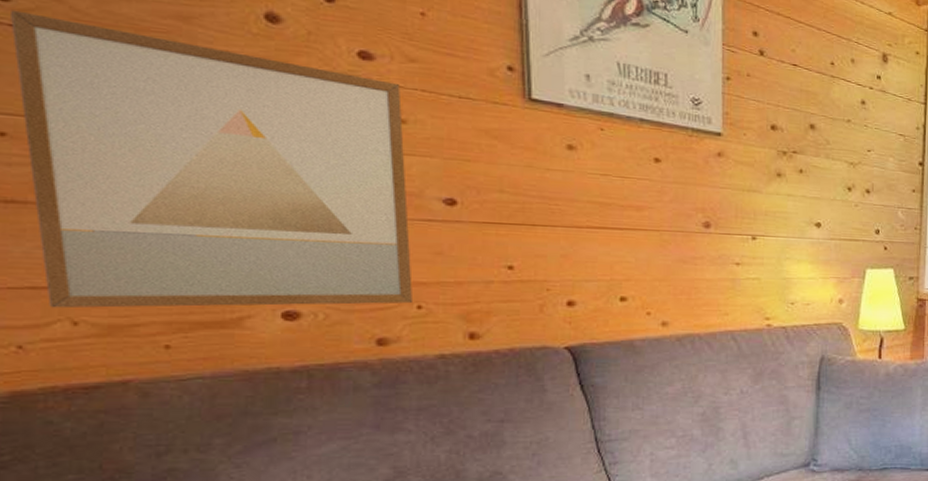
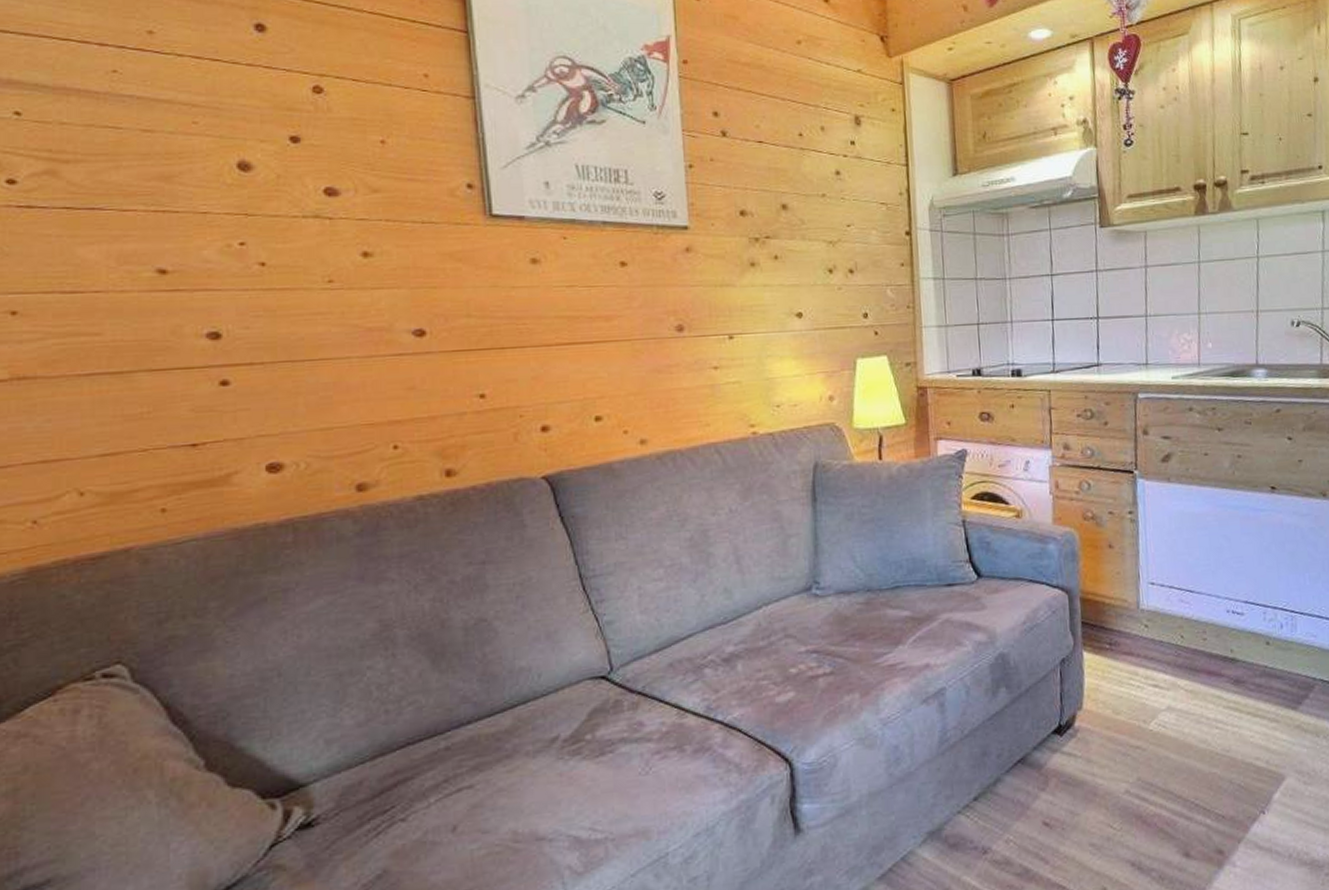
wall art: present [11,10,414,309] -> none [18,191,390,481]

